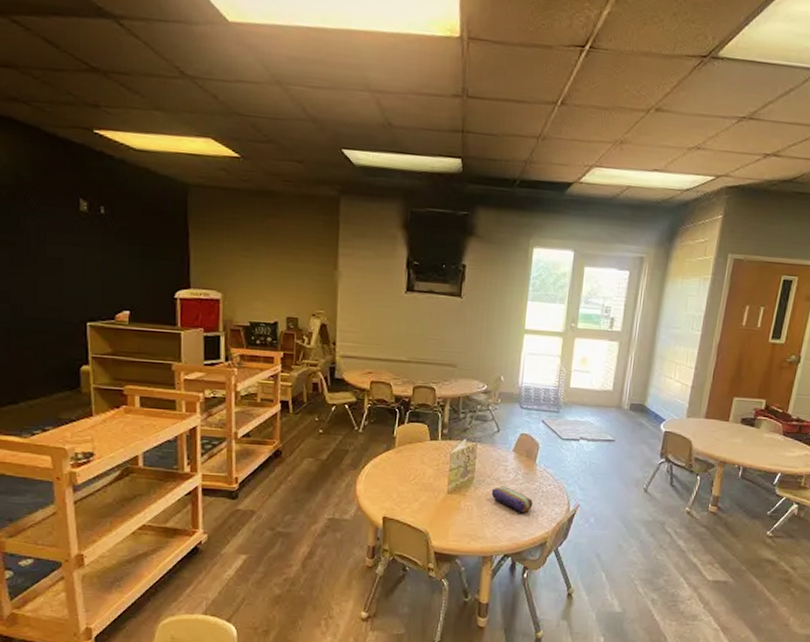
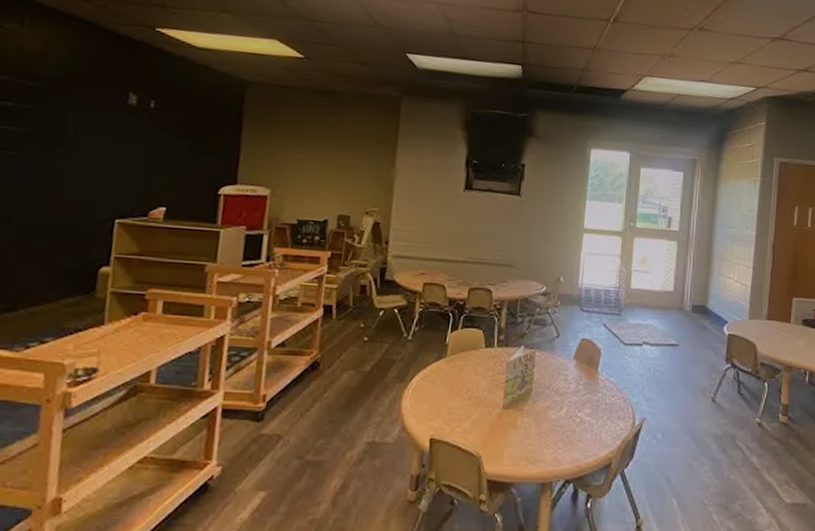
pencil case: present [491,486,533,513] -> none [550,398,596,430]

